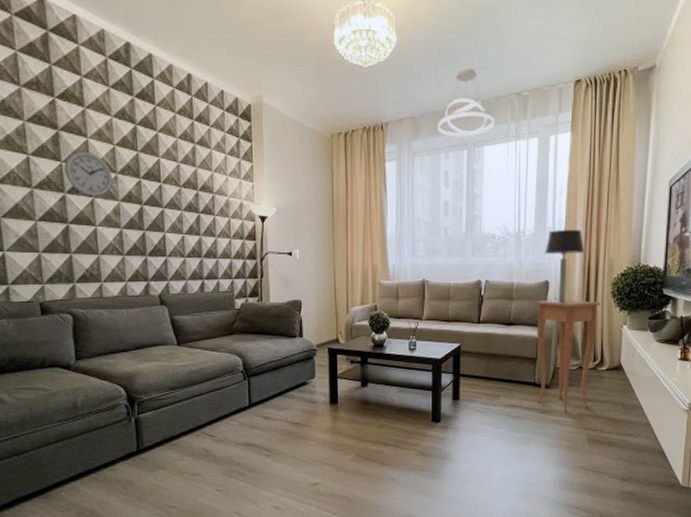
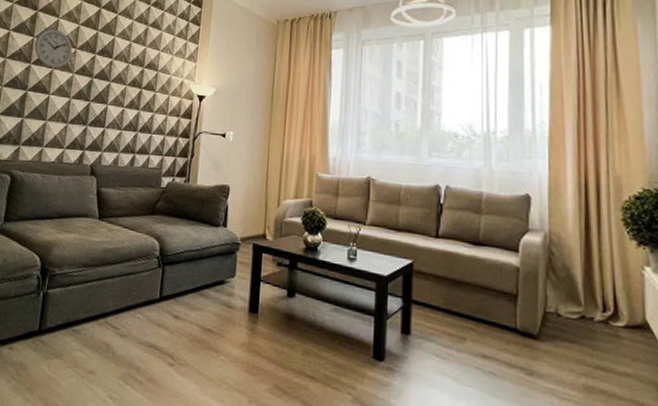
side table: present [534,300,600,413] -> none [512,218,607,380]
table lamp: present [544,230,585,303] -> none [522,134,578,226]

